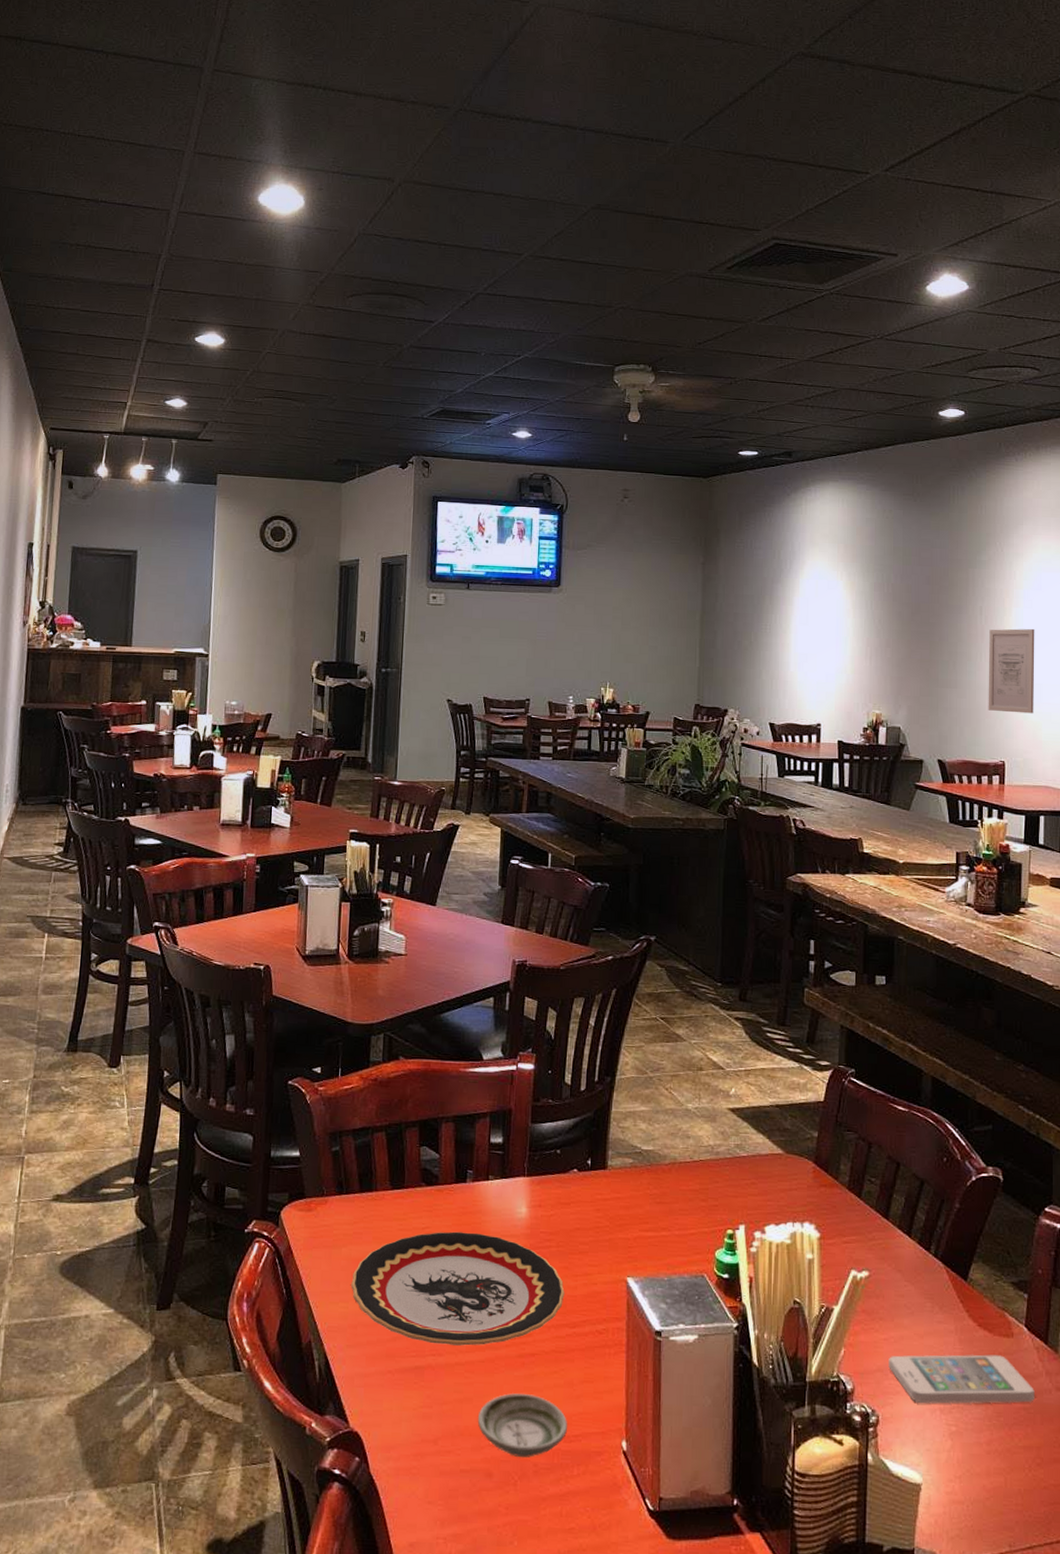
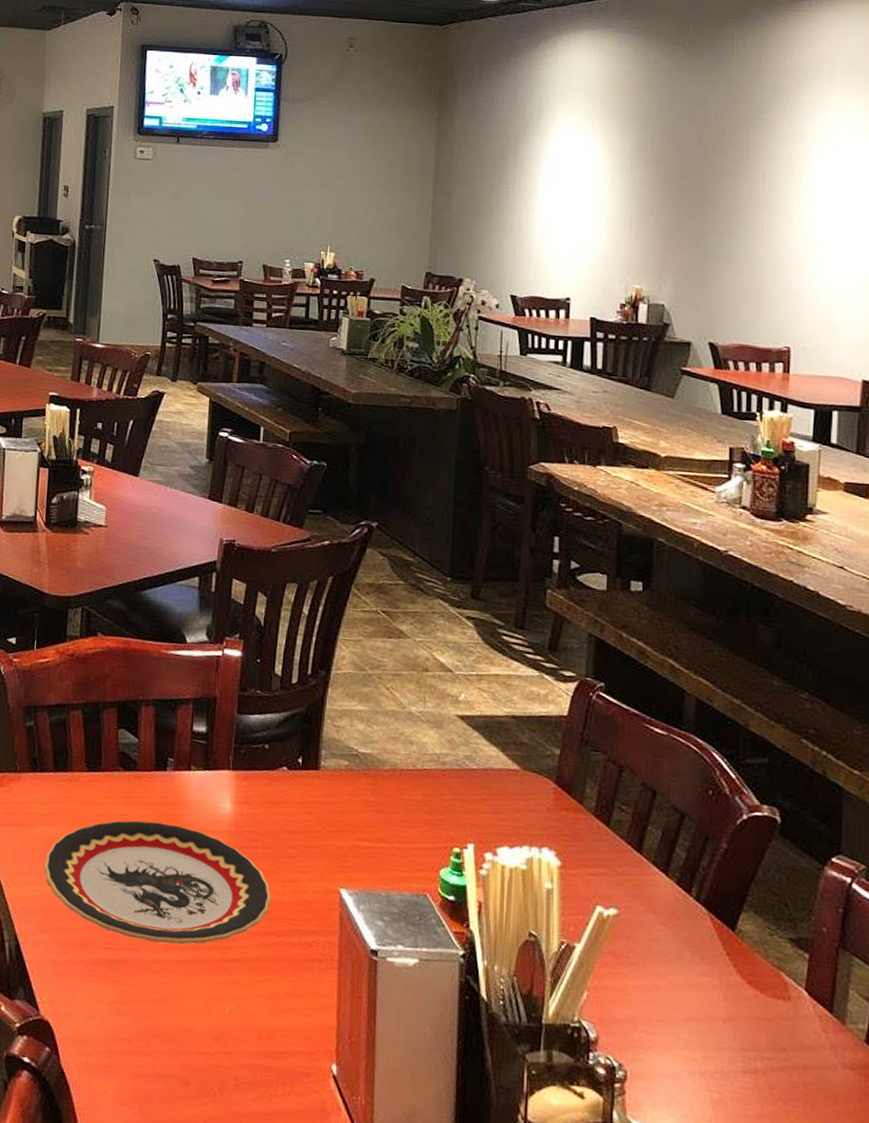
saucer: present [477,1393,568,1457] -> none [174,999,273,1070]
smartphone: present [888,1354,1035,1404] -> none [639,1006,816,1077]
wall art: present [988,628,1035,714] -> none [770,197,830,294]

